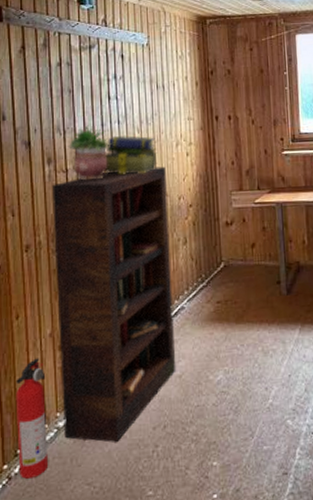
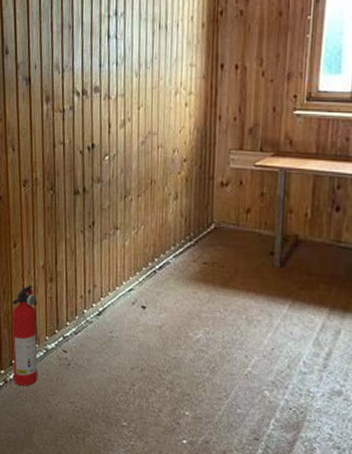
bookcase: present [53,166,176,442] -> none [49,115,162,373]
potted plant: present [69,125,112,181] -> none [66,65,109,123]
stack of books: present [104,135,158,174] -> none [99,78,155,120]

